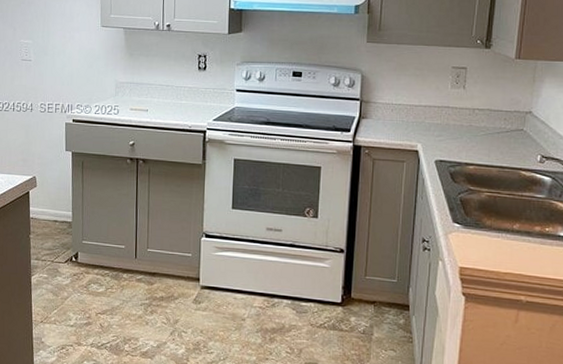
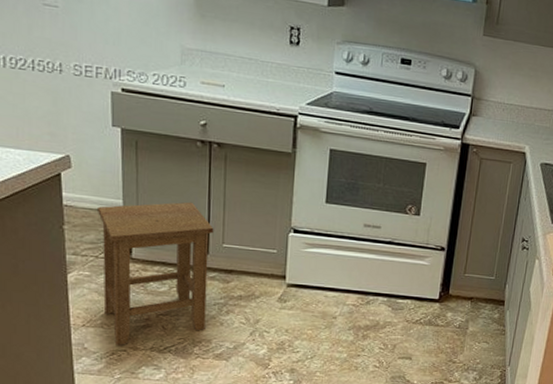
stool: none [54,211,140,341] -> present [98,201,214,345]

